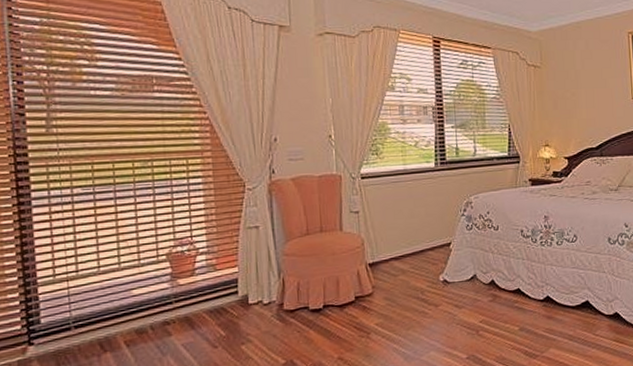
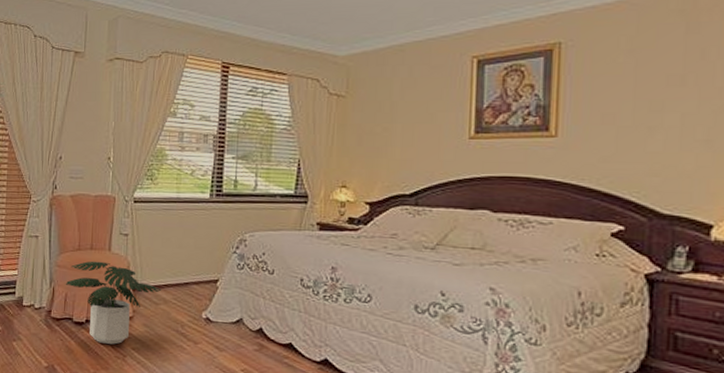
potted plant: none [296,242,399,326] -> present [65,261,162,345]

